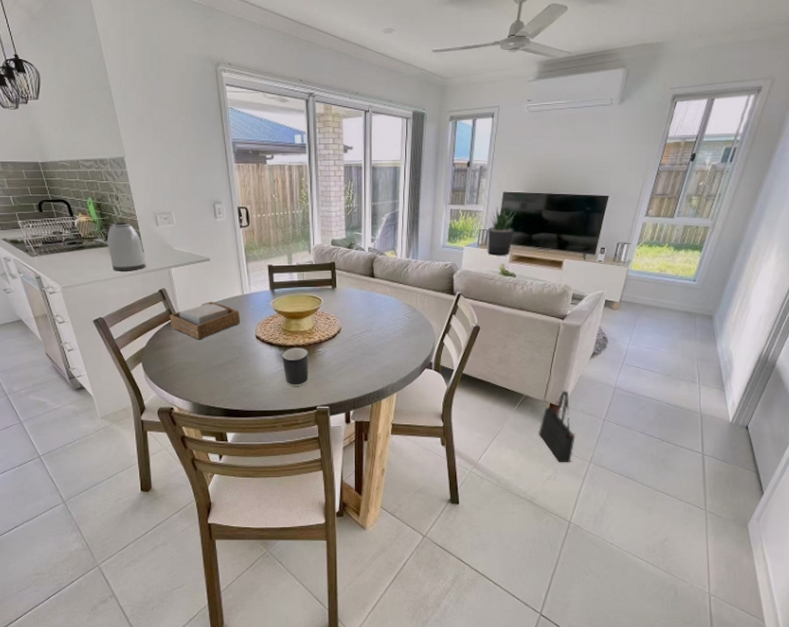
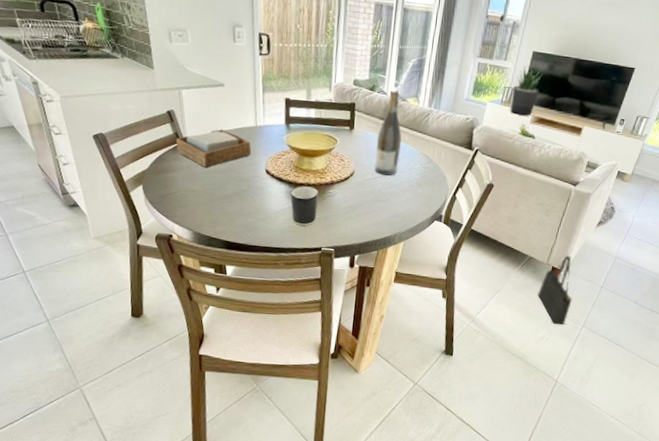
kettle: present [107,222,146,271] -> none [114,33,155,88]
wine bottle: none [359,245,383,329] -> present [375,89,402,176]

